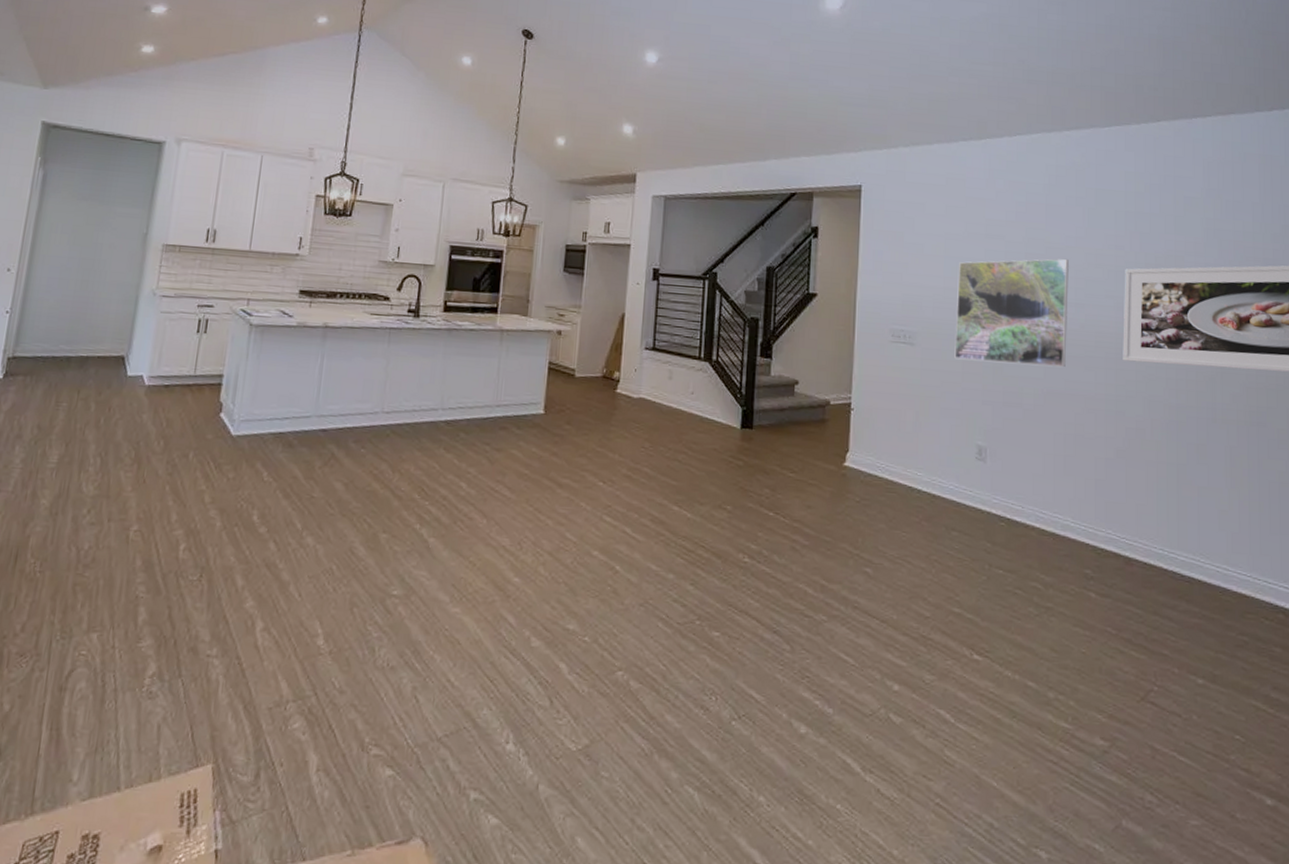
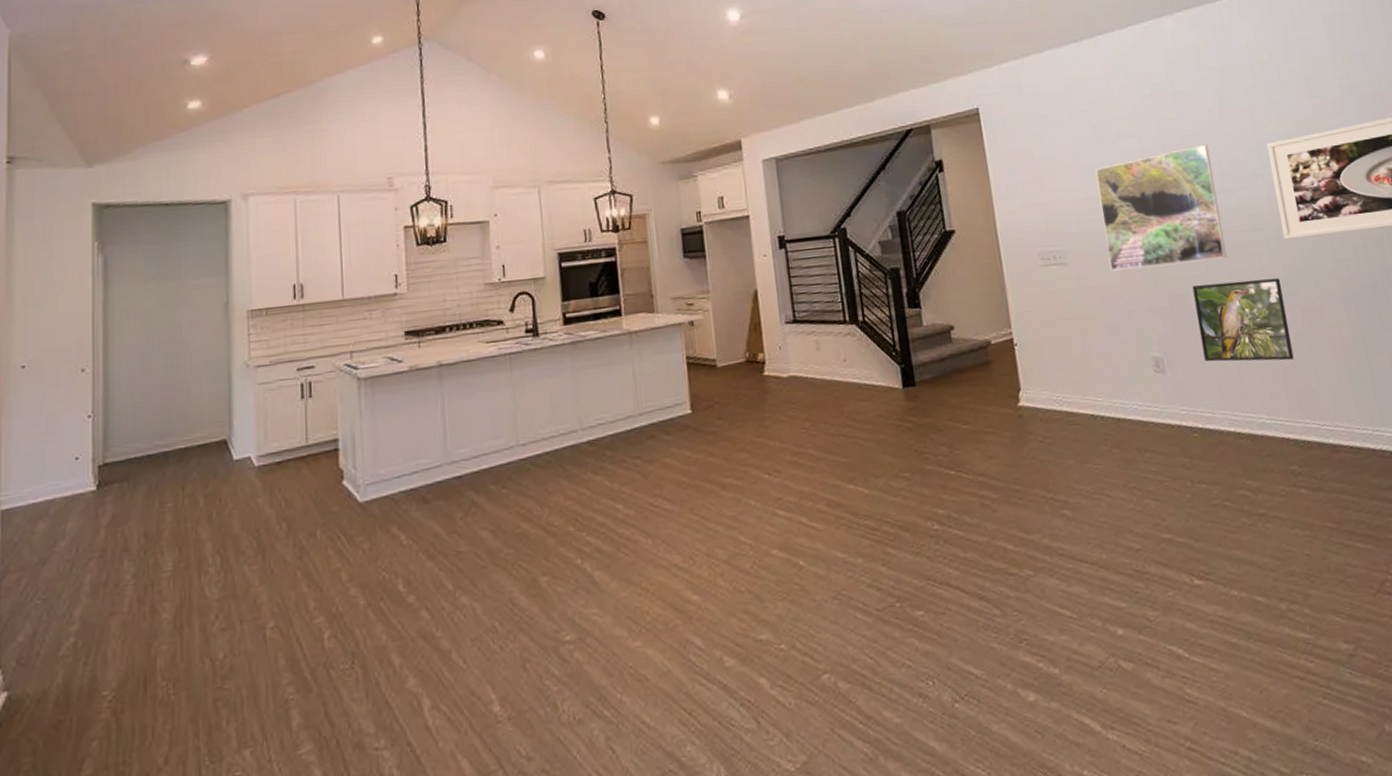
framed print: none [1025,386,1111,473] -> present [1192,278,1294,362]

